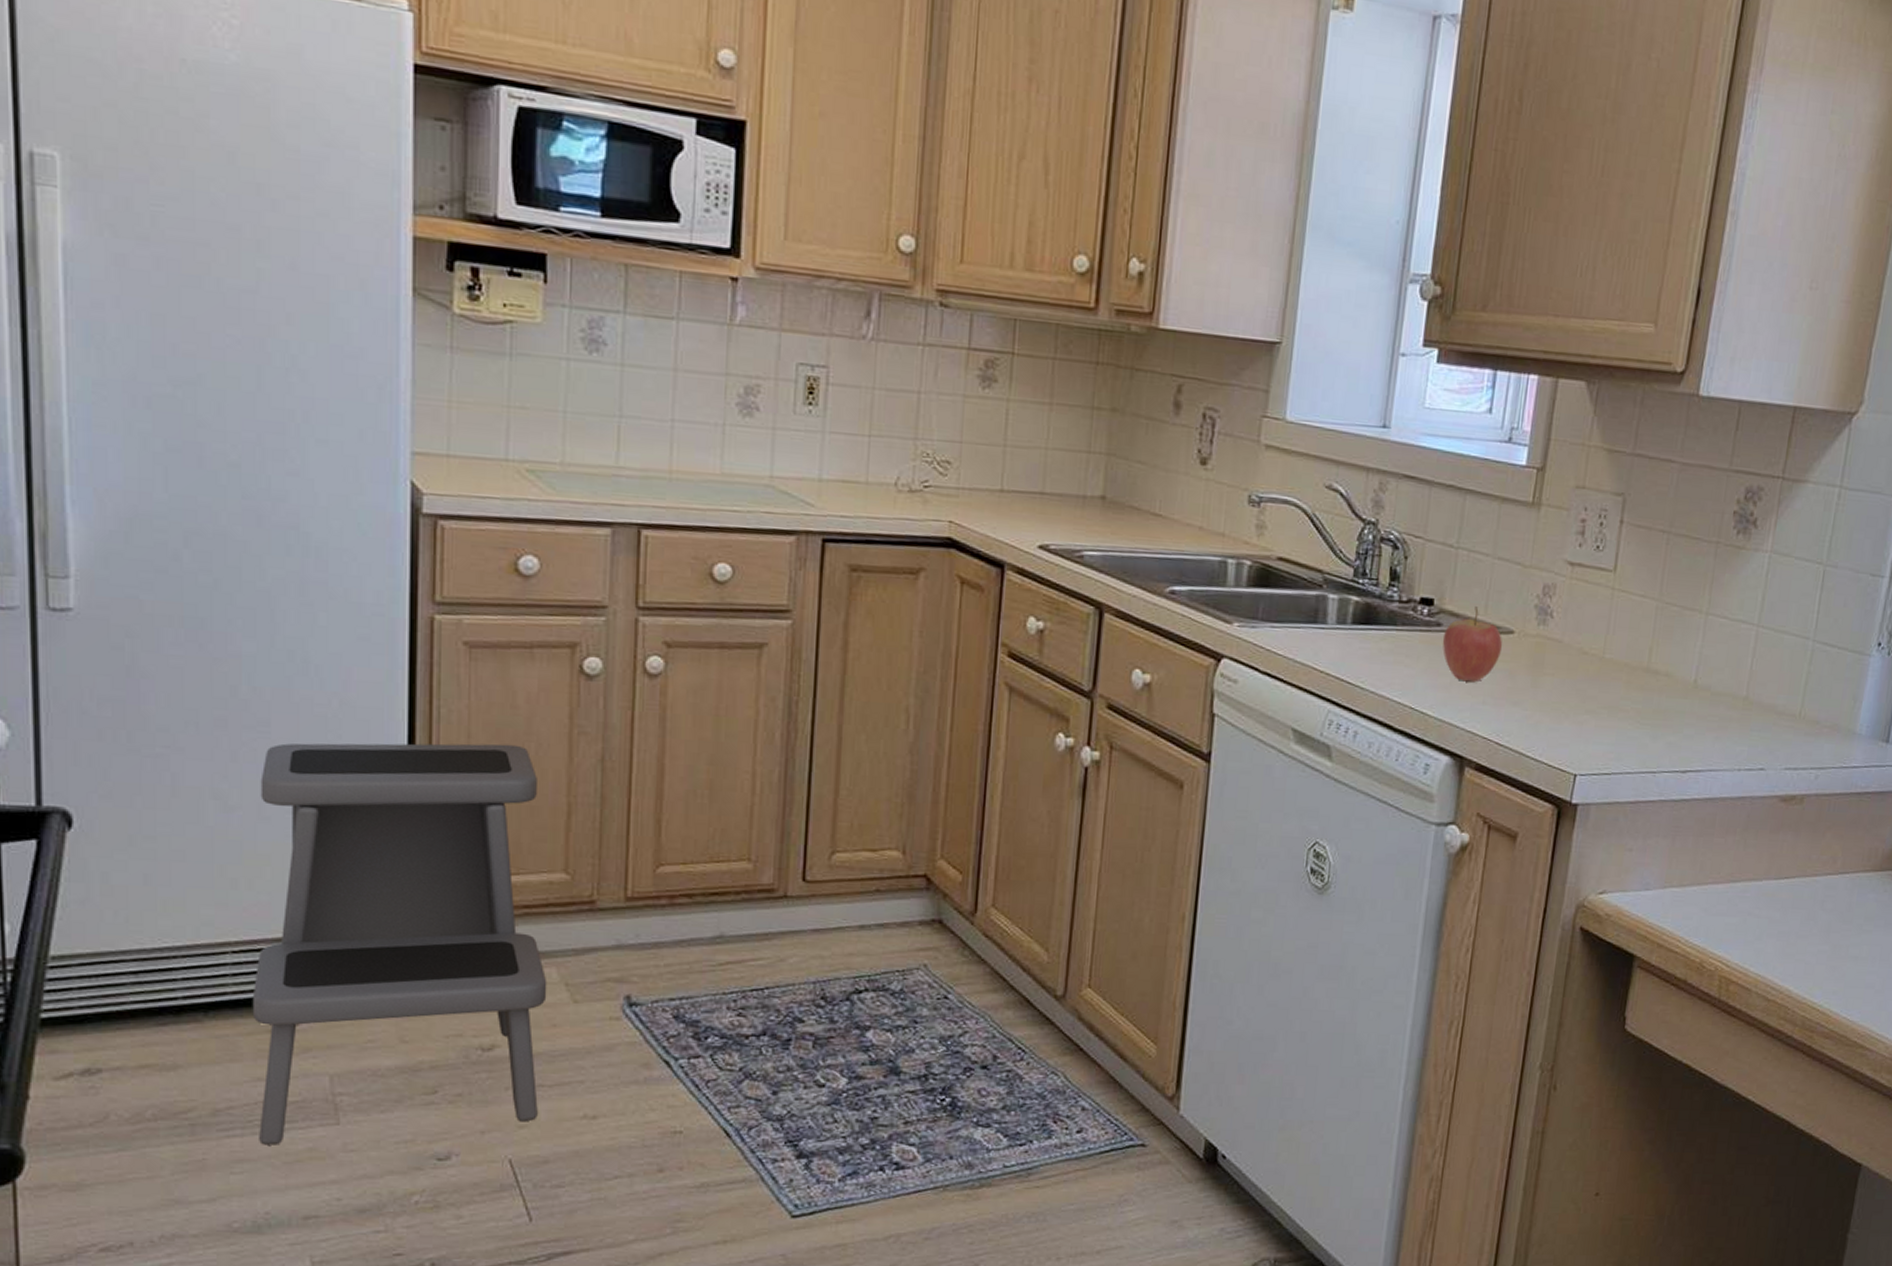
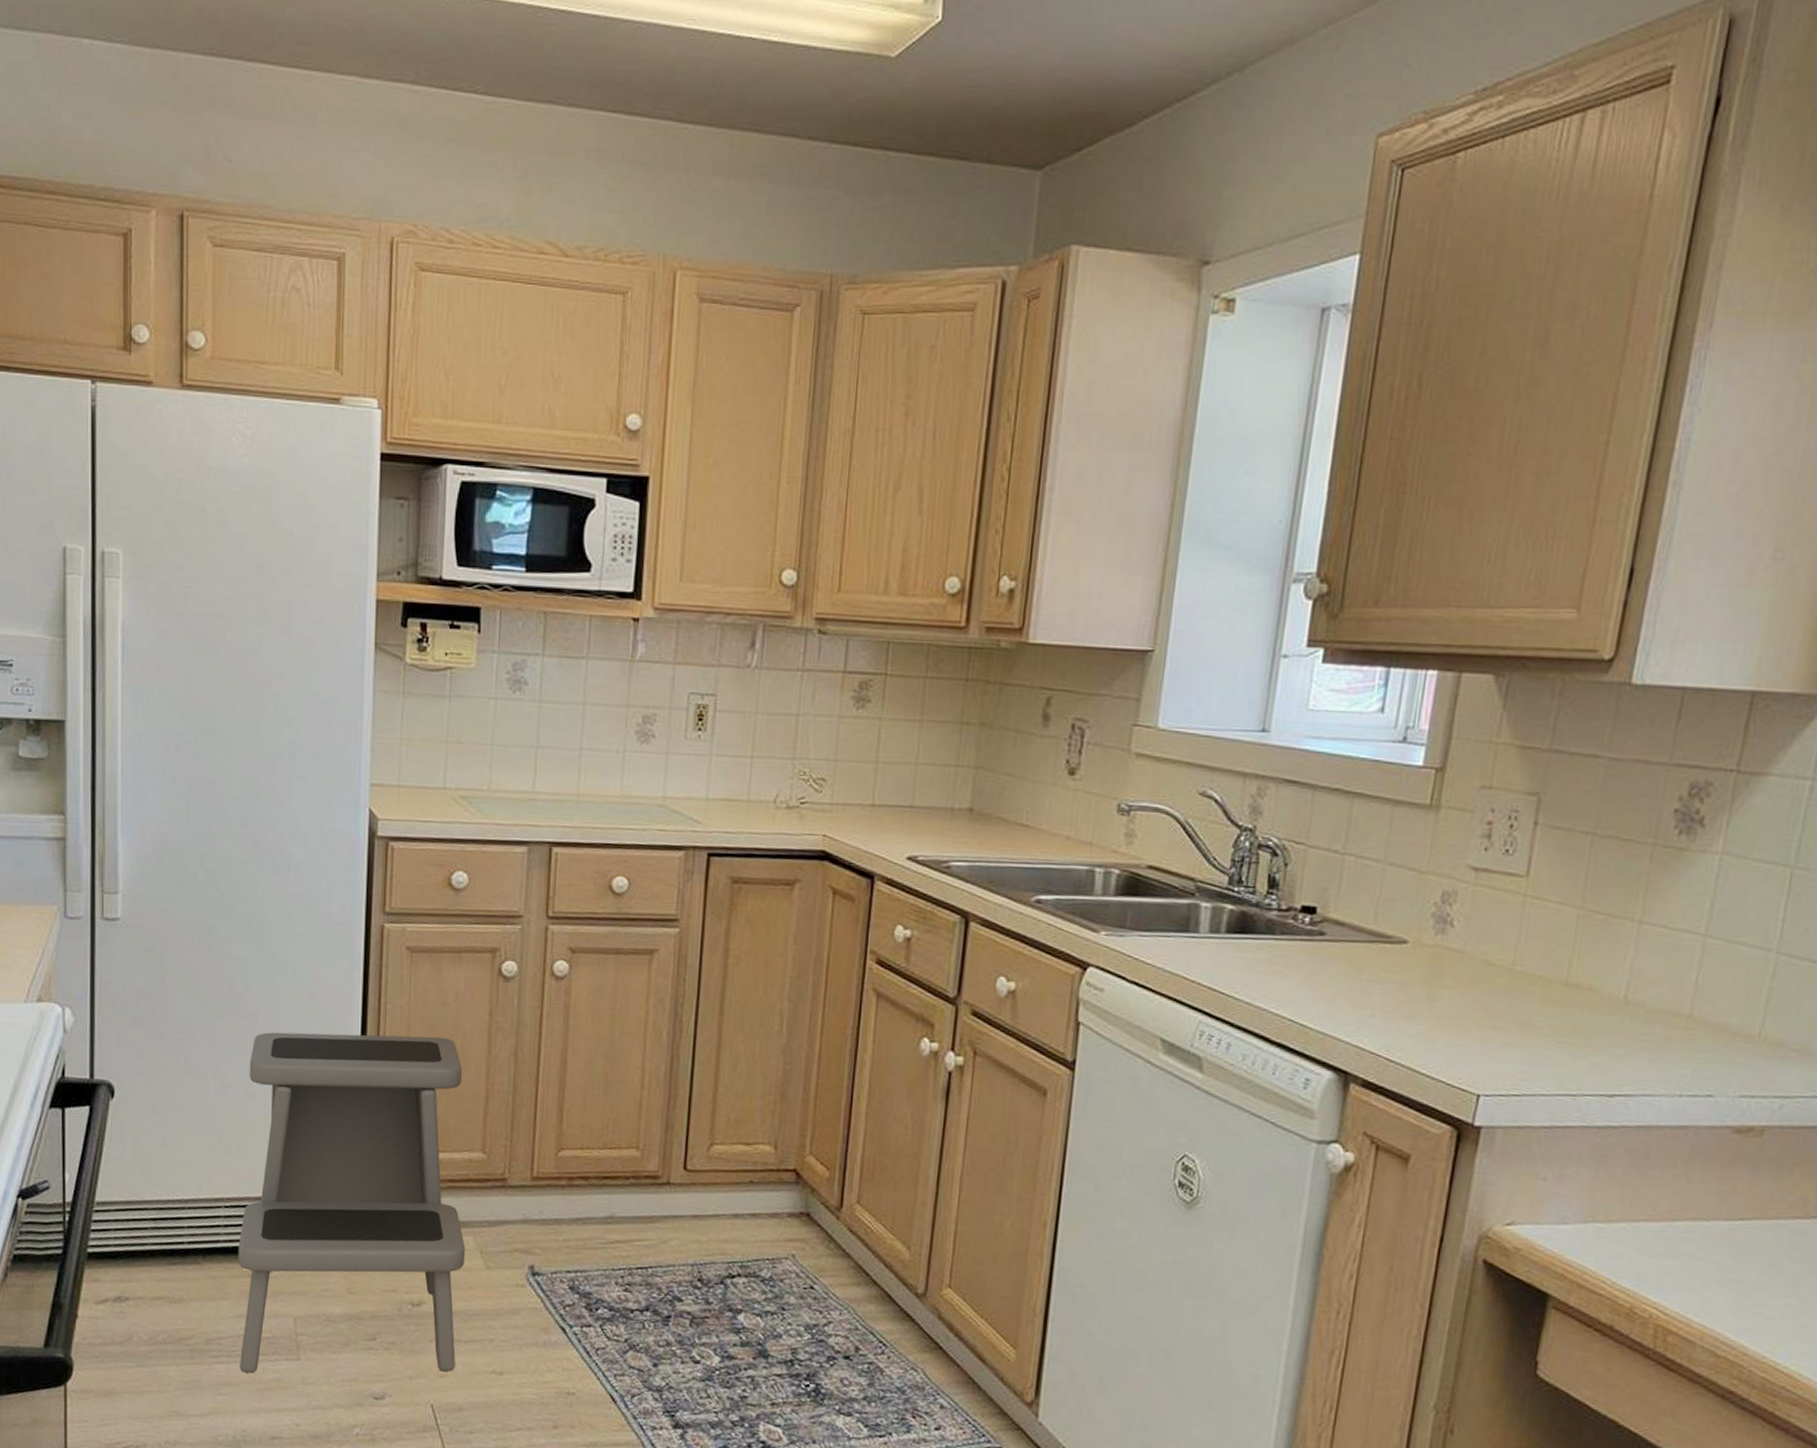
fruit: present [1442,606,1503,682] -> none [1325,915,1395,995]

